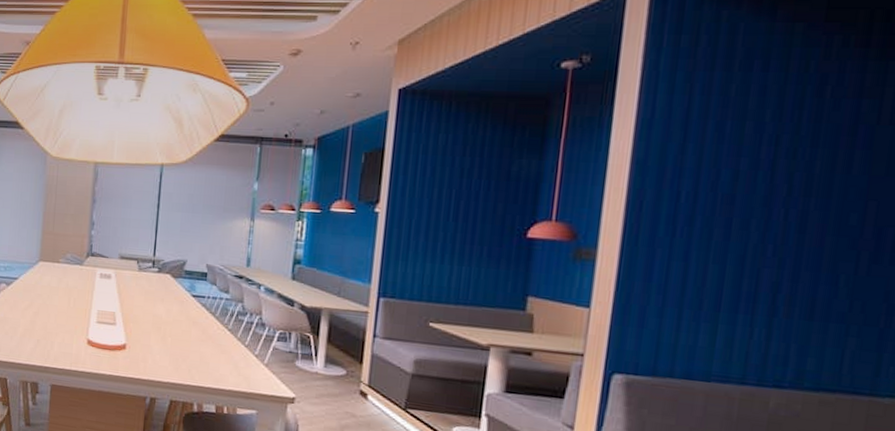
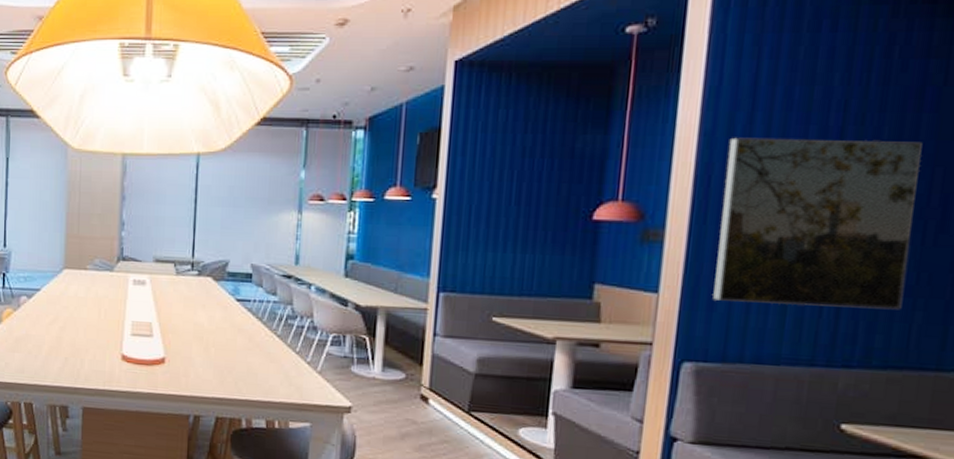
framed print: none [642,166,855,336] -> present [711,137,923,310]

